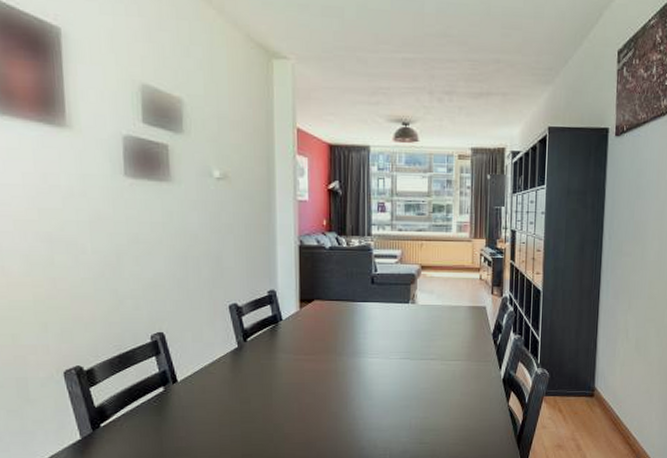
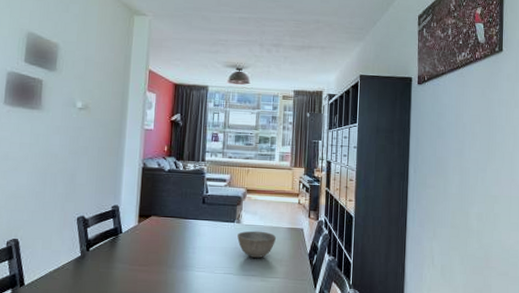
bowl: none [413,311,457,340] -> present [237,231,277,258]

